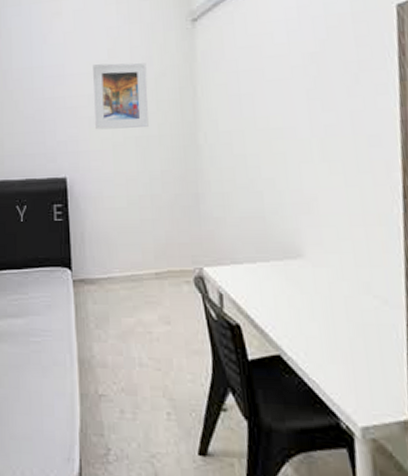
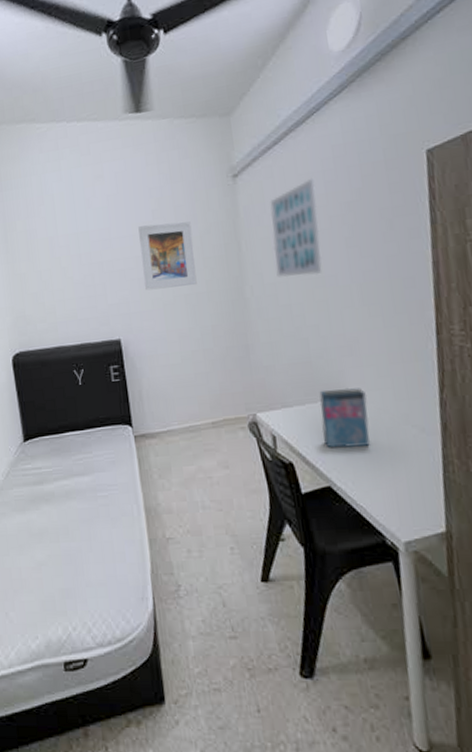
wall art: none [228,26,281,127] -> present [270,177,322,278]
book: none [272,248,327,315] -> present [319,387,371,449]

